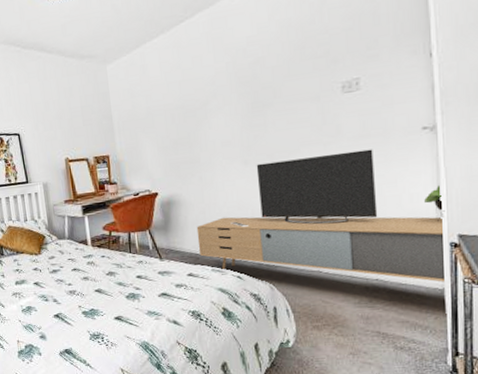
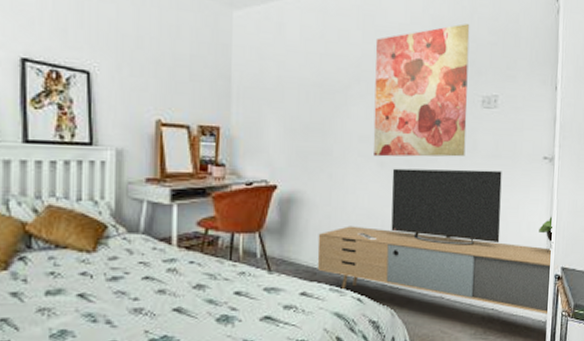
wall art: none [226,18,329,157] -> present [373,24,470,157]

